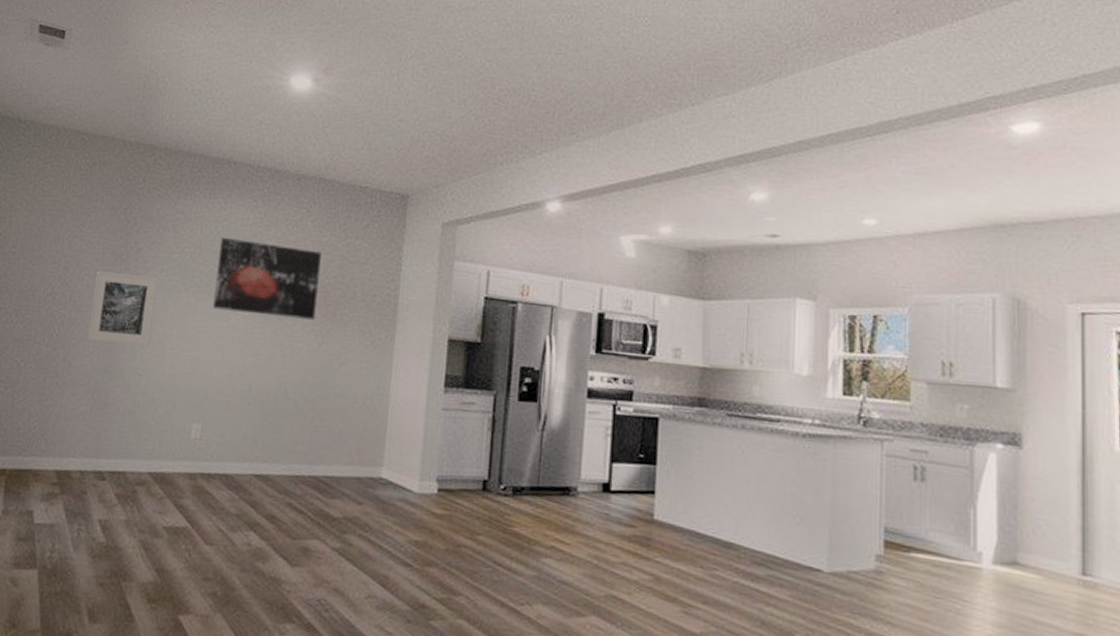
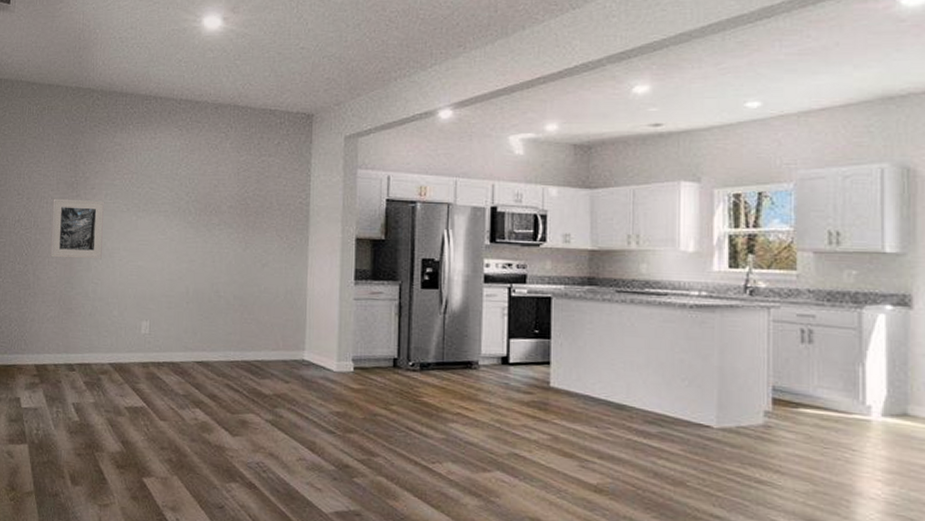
wall art: present [213,237,322,320] -> none [151,163,241,229]

